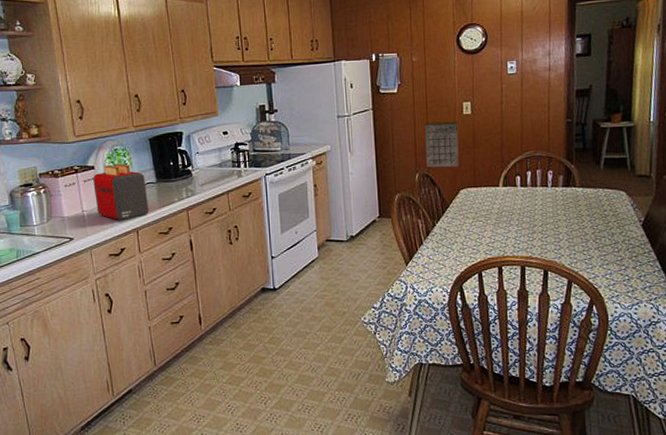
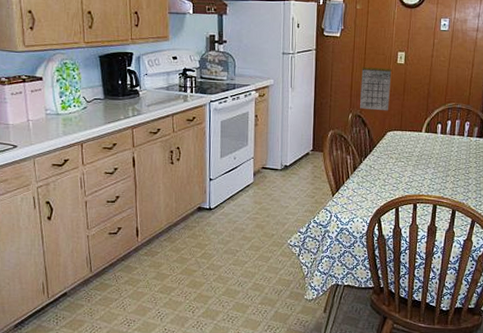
toaster: present [93,163,150,221] -> none [40,77,95,133]

